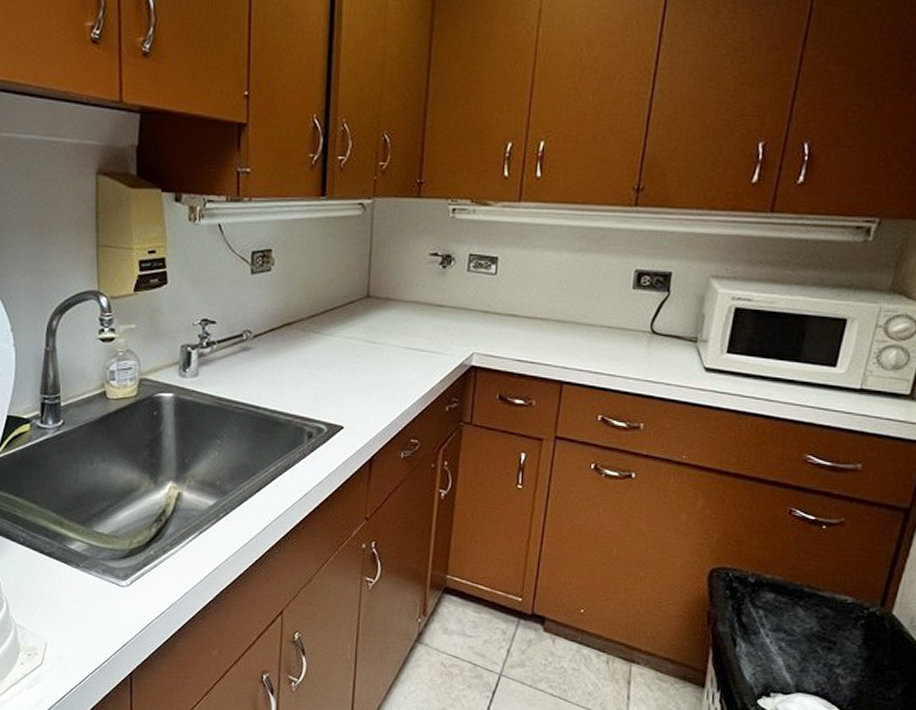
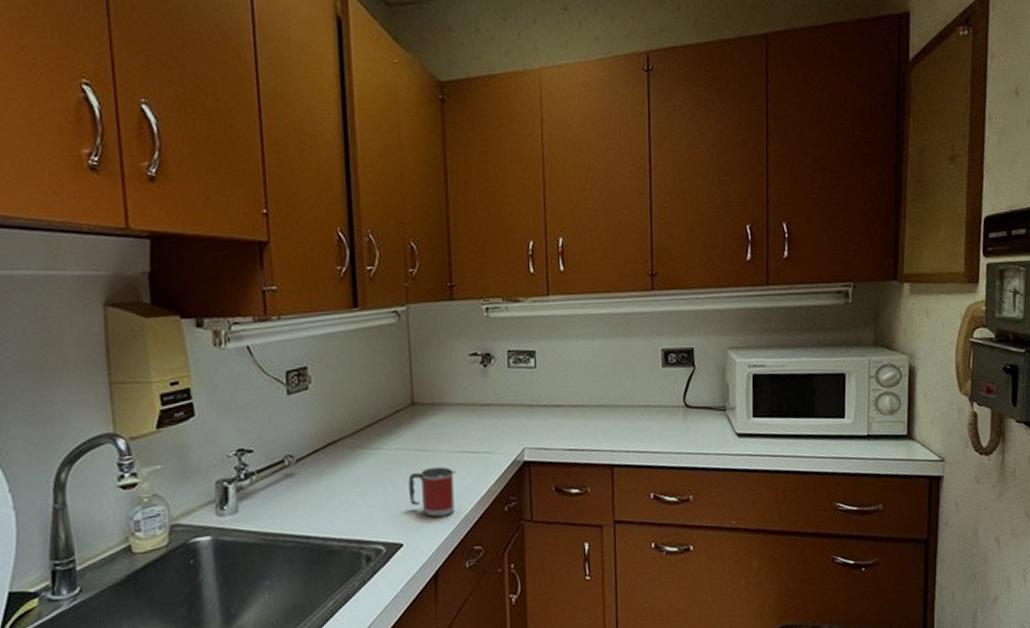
mug: none [355,359,402,407] -> present [408,466,455,517]

